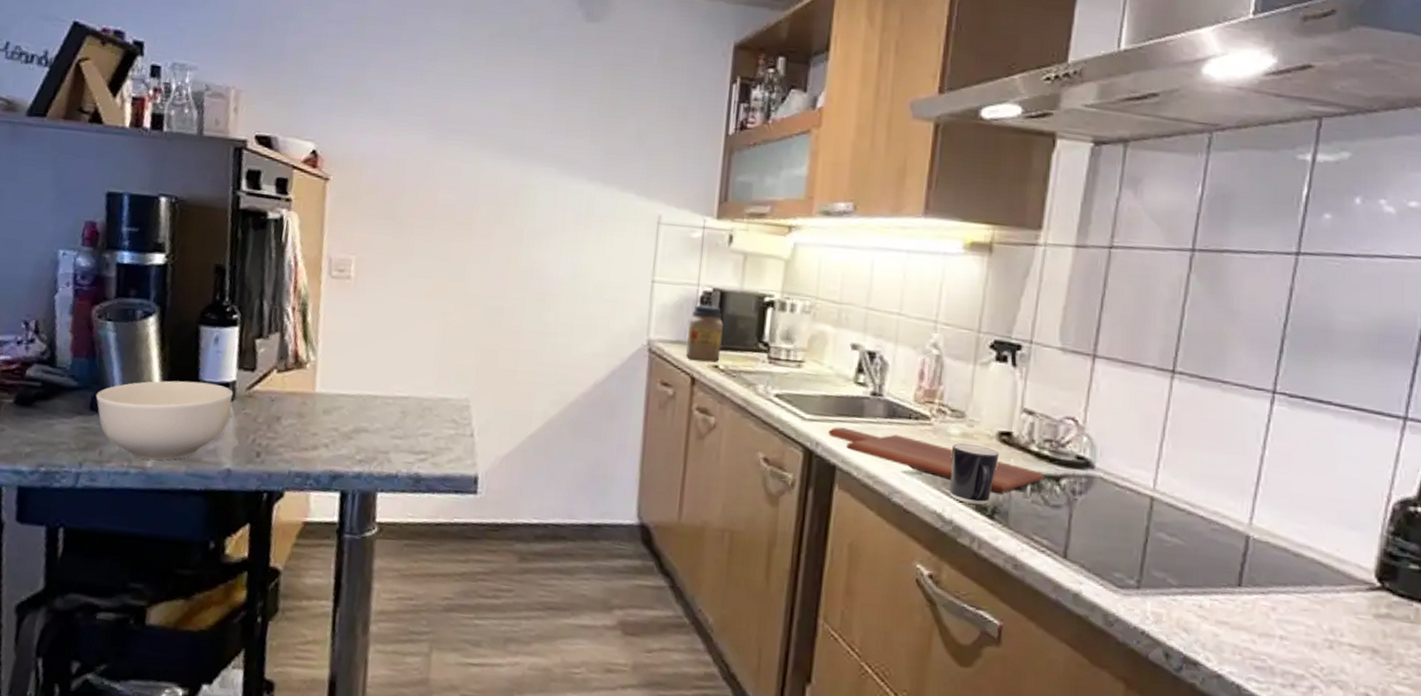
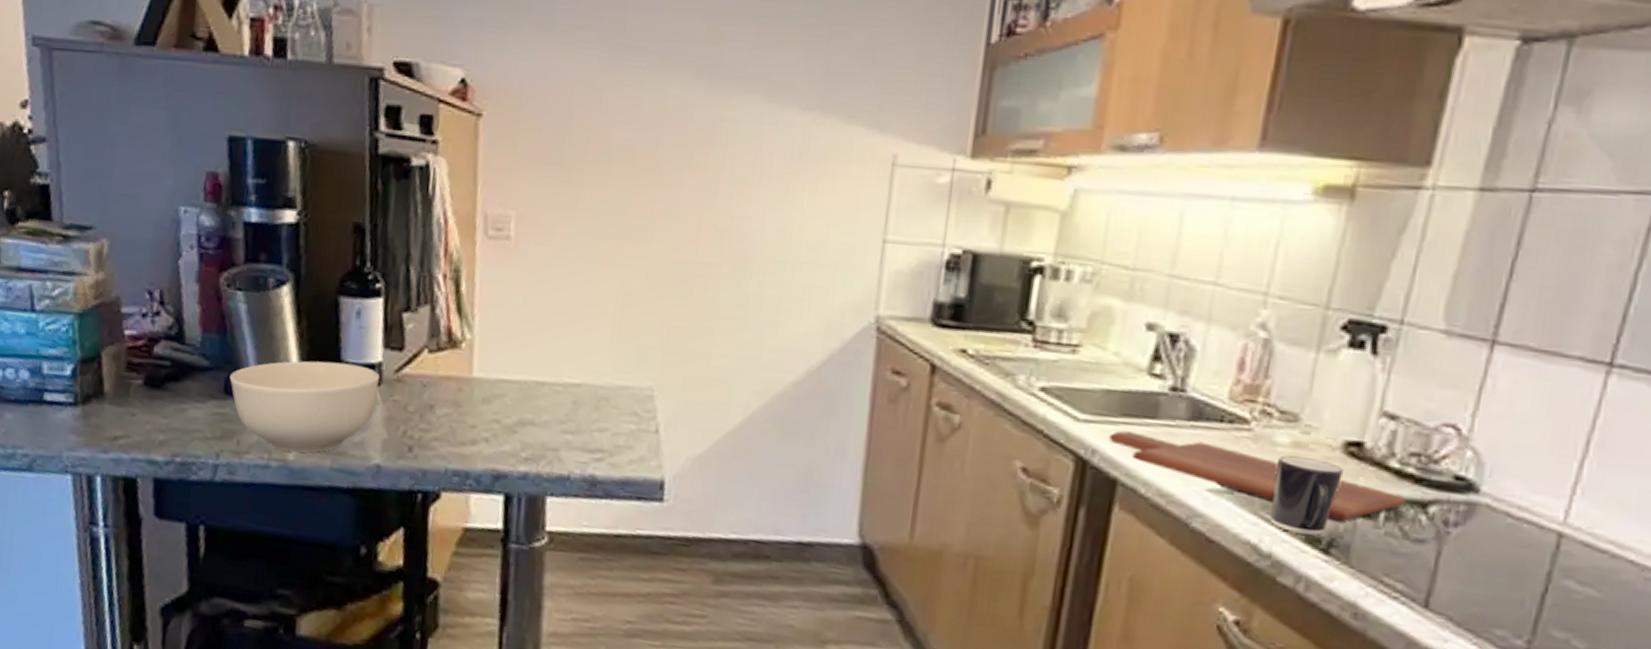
jar: present [686,305,723,363] -> none [925,272,975,347]

